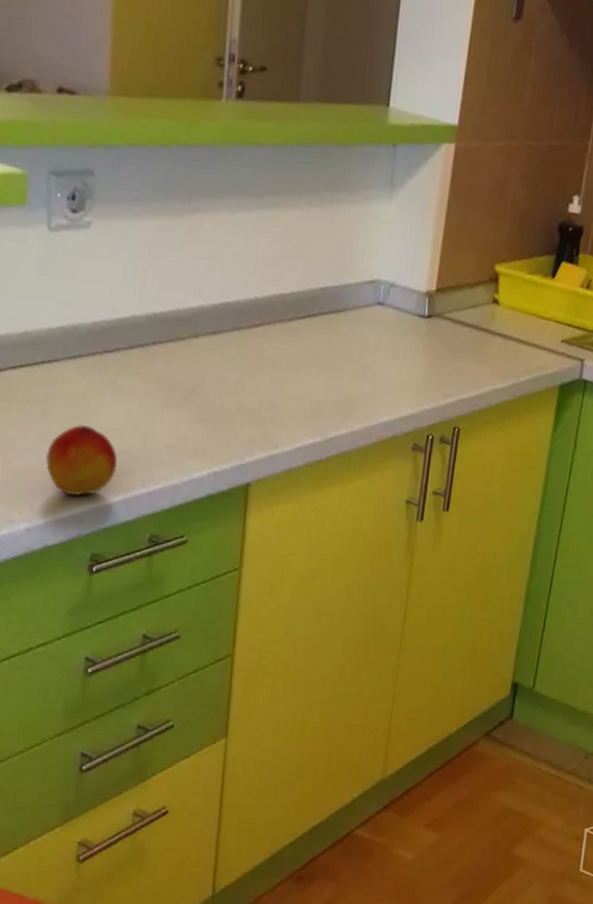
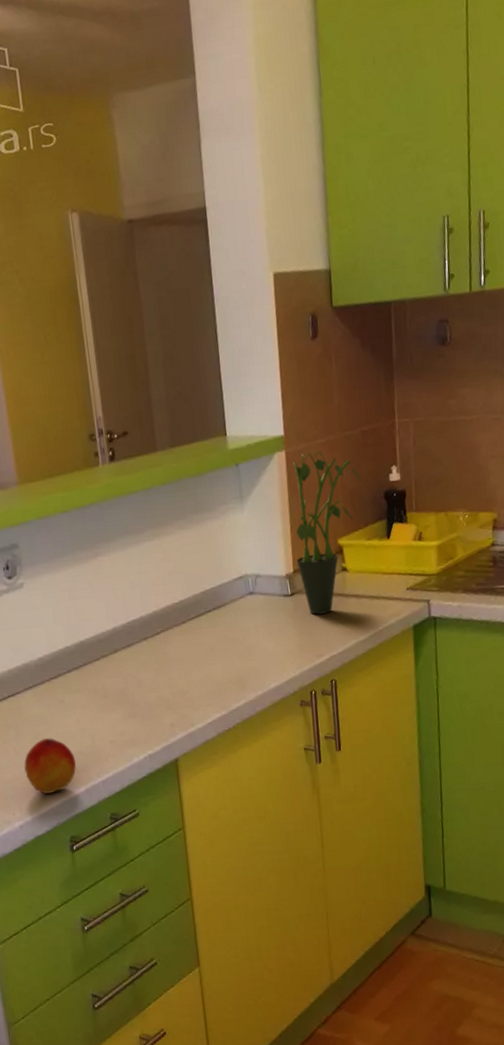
potted plant: none [442,153,537,349] -> present [293,451,362,615]

